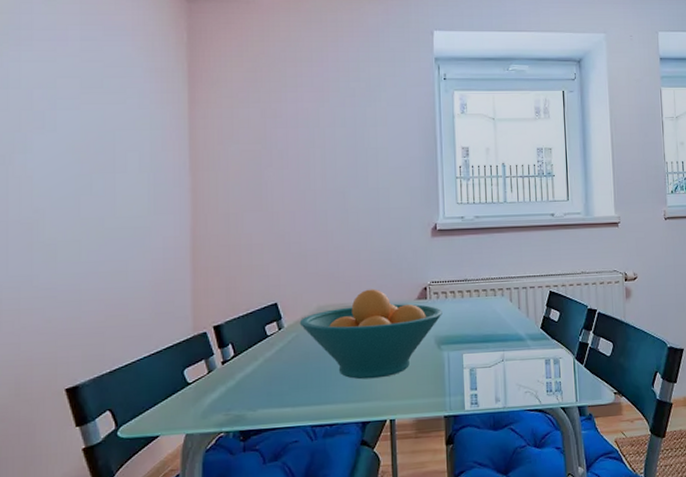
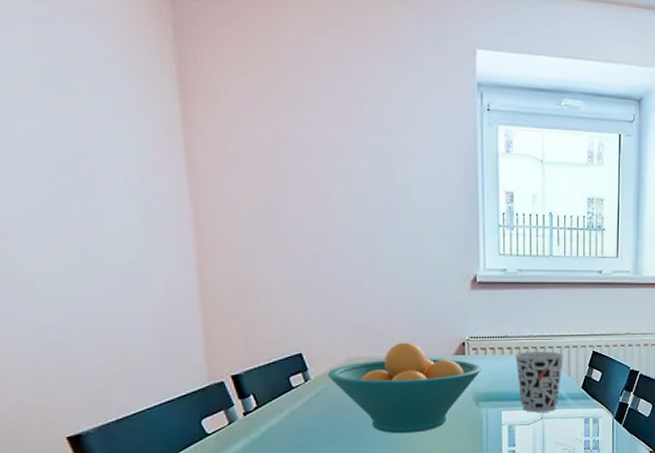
cup: none [473,293,522,355] -> present [514,351,564,413]

